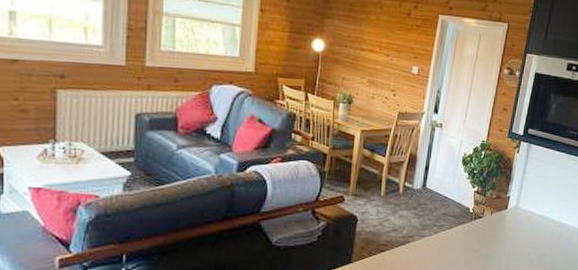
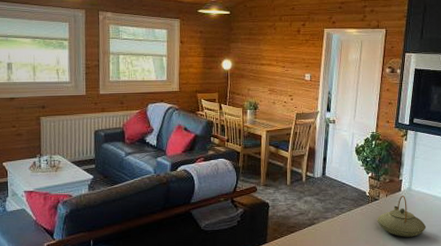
teapot: none [478,214,531,260] -> present [377,196,427,237]

